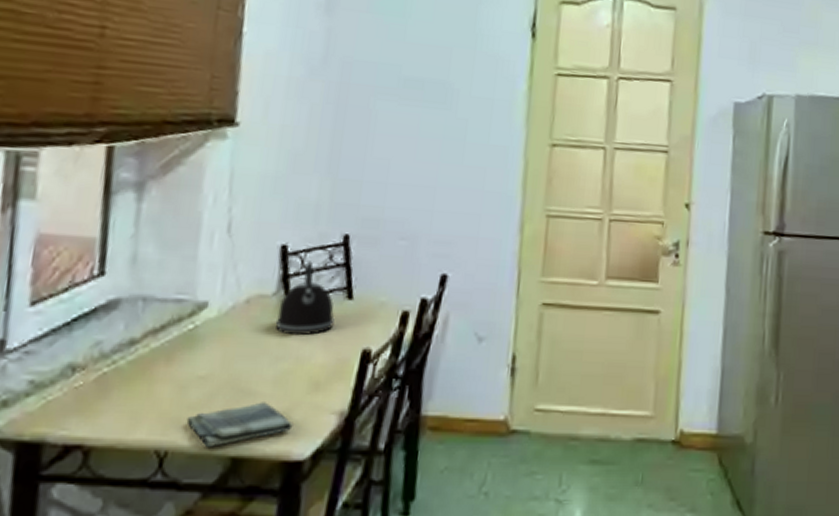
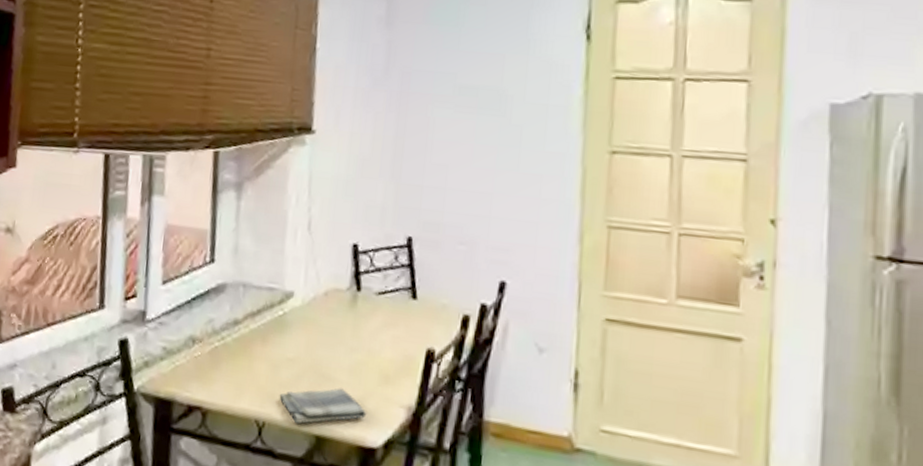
kettle: present [275,261,335,336] -> none [349,260,401,331]

